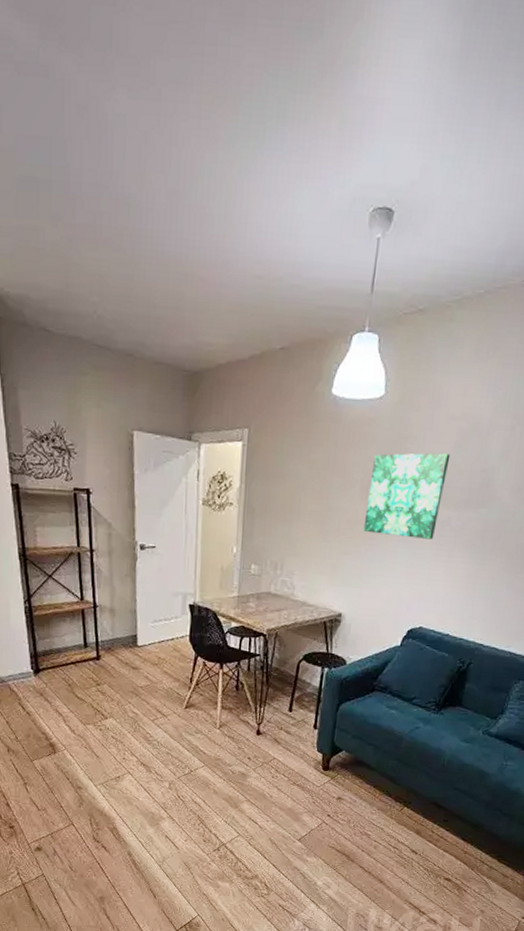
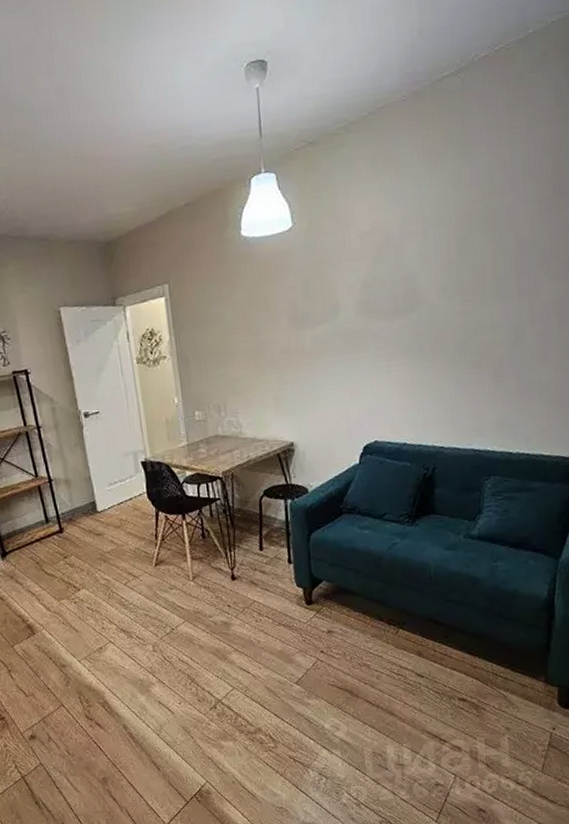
wall art: present [363,452,450,539] -> none [294,268,370,359]

